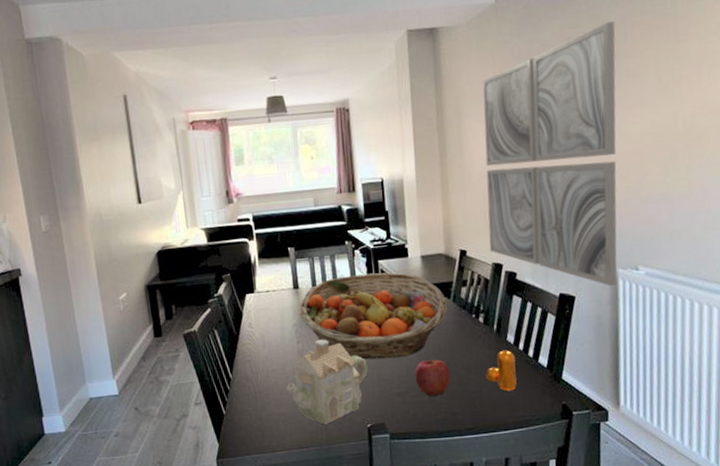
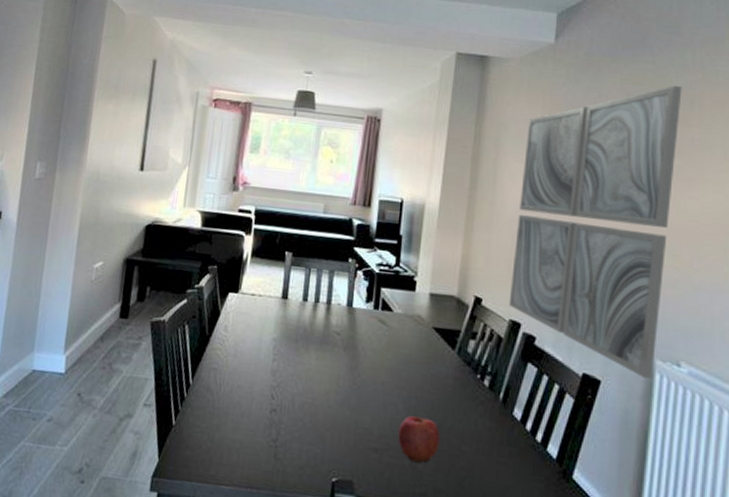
teapot: present [286,339,368,425] -> none [249,362,346,466]
fruit basket: present [300,272,447,360] -> none [282,296,450,407]
pepper shaker: present [486,350,517,391] -> none [481,425,520,479]

